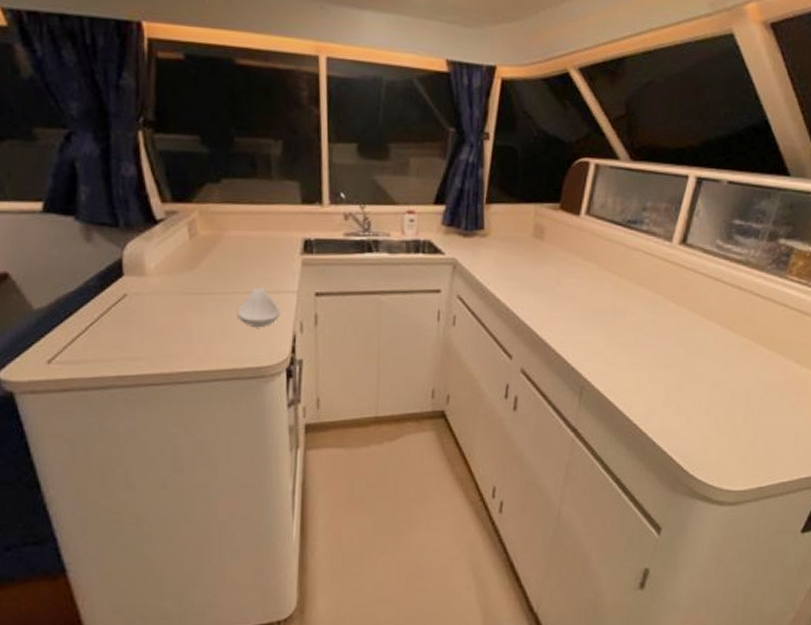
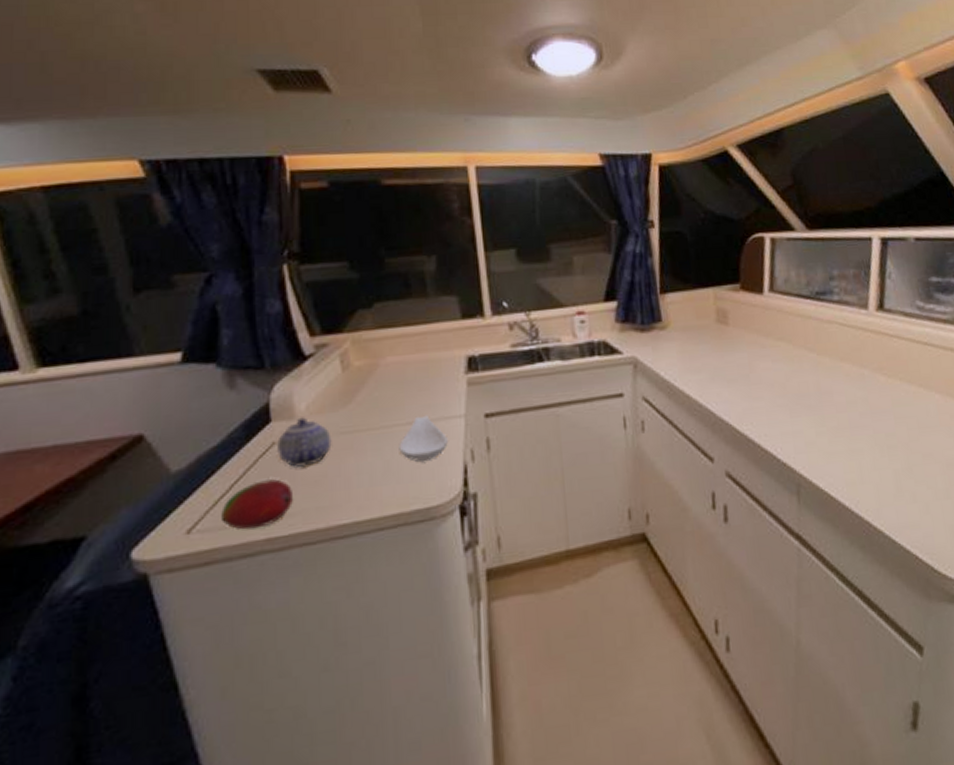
fruit: none [78,326,141,366] -> present [221,479,293,530]
teapot: none [127,275,177,320] -> present [276,417,332,468]

